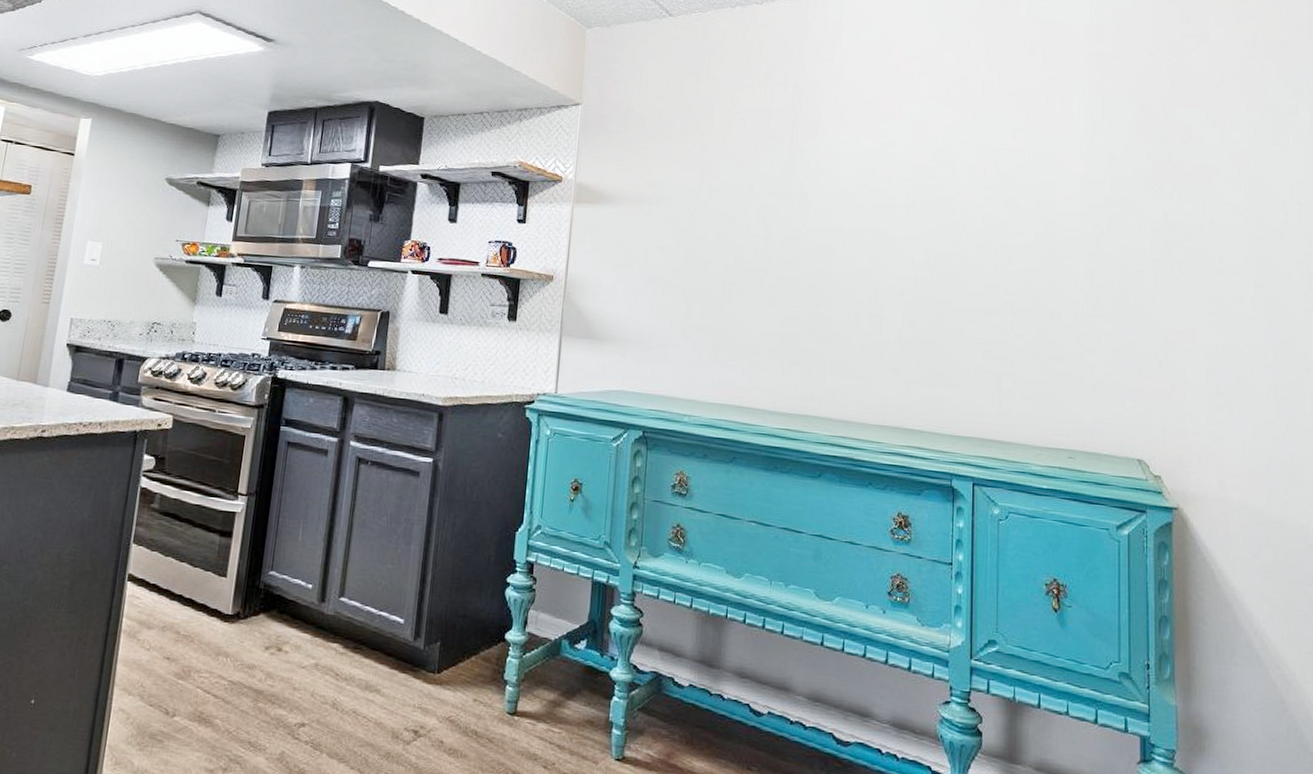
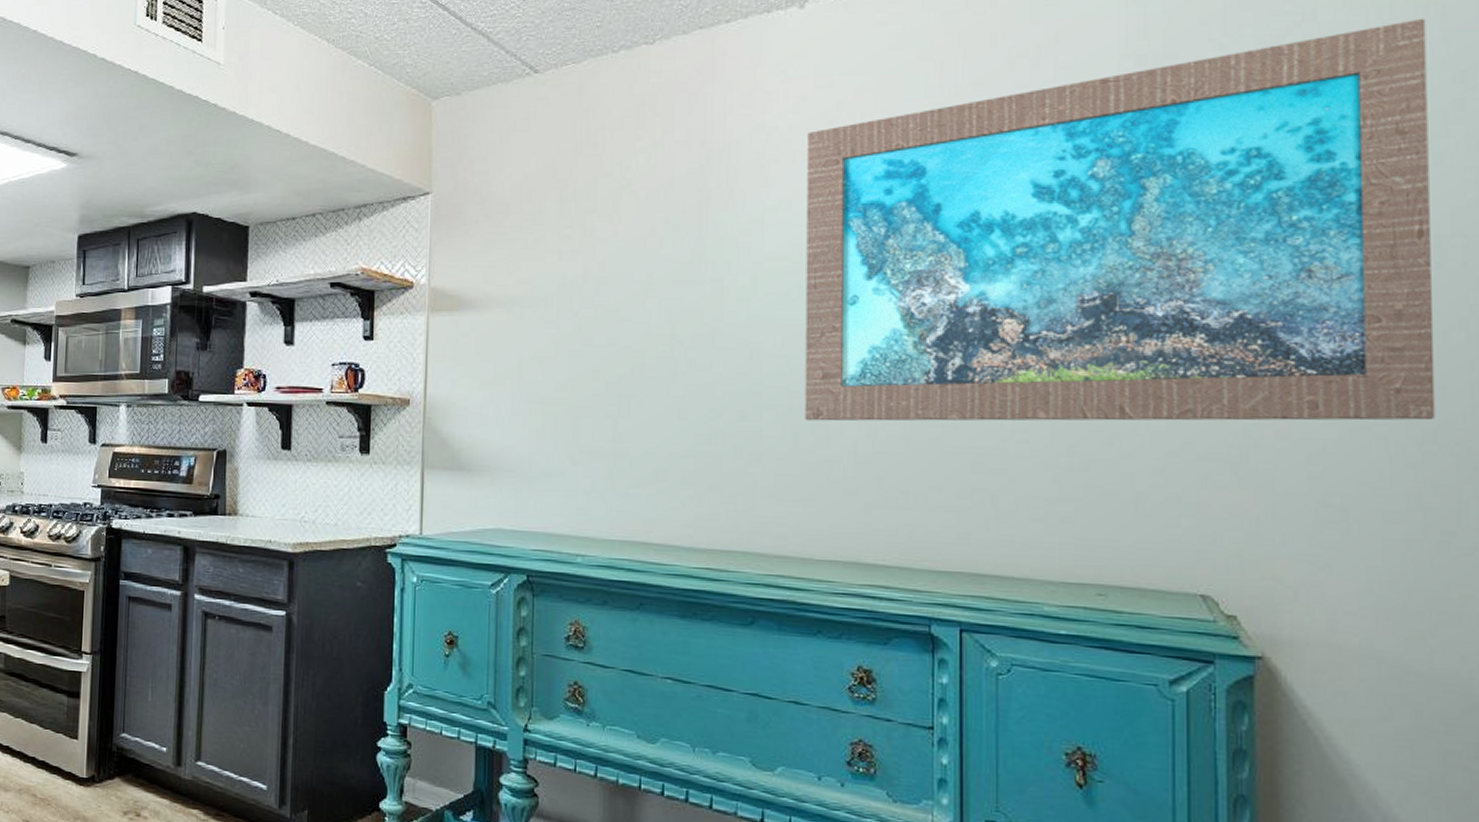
wall art: none [864,49,1284,334] -> present [804,18,1436,421]

